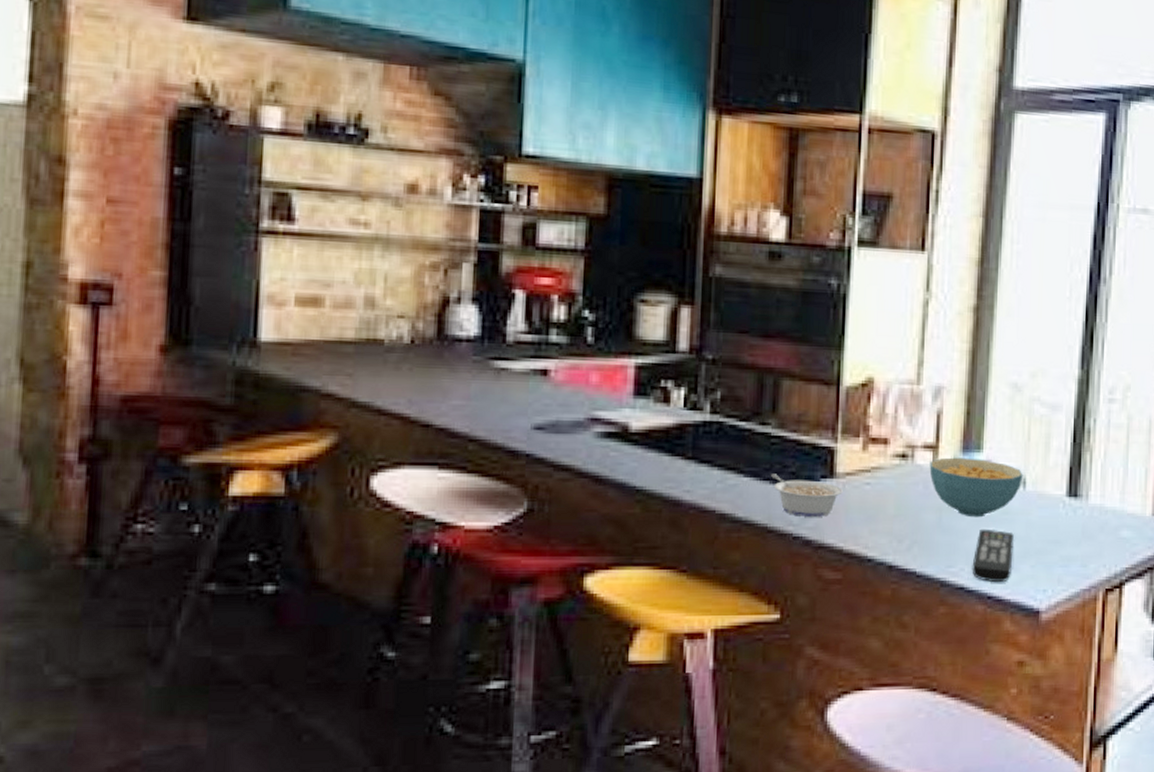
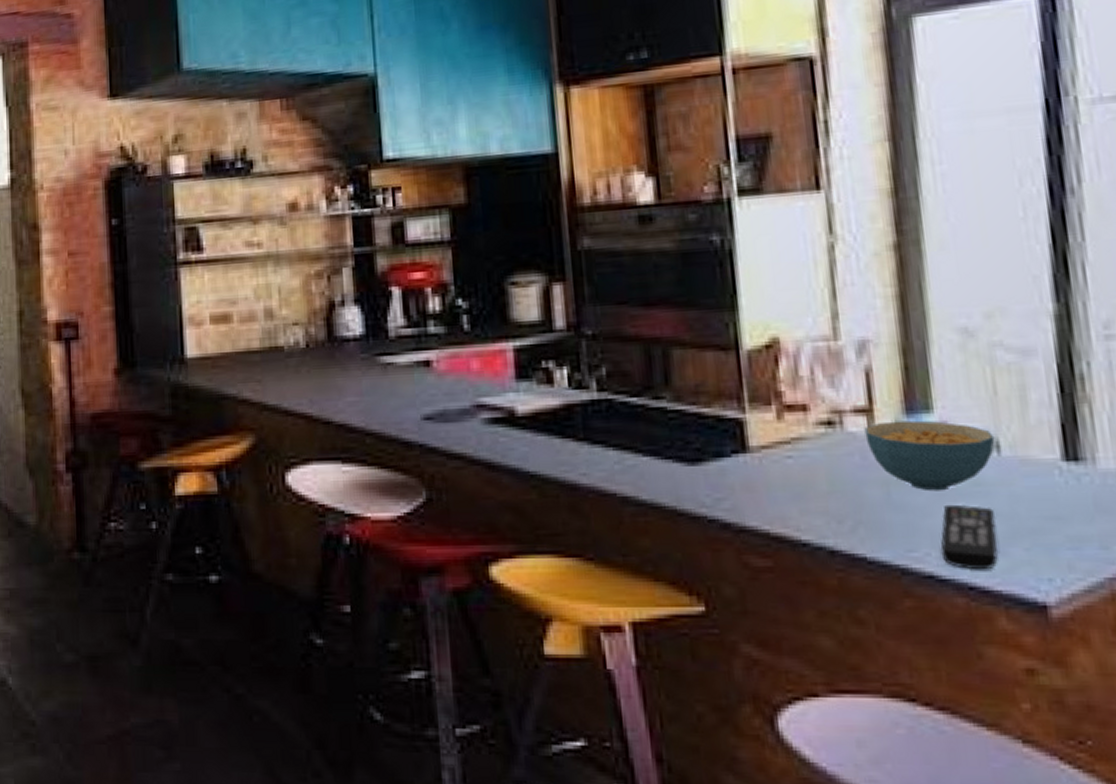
legume: present [771,474,843,517] -> none [673,451,760,497]

